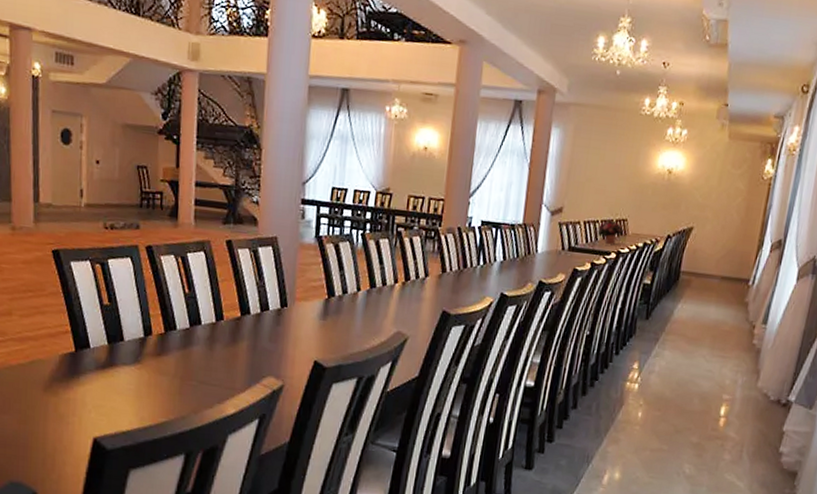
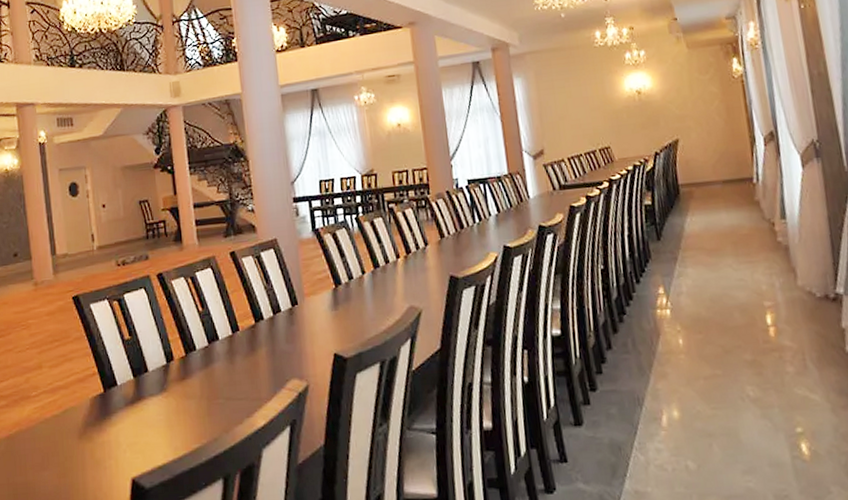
bouquet: present [597,220,624,245] -> none [583,150,611,176]

